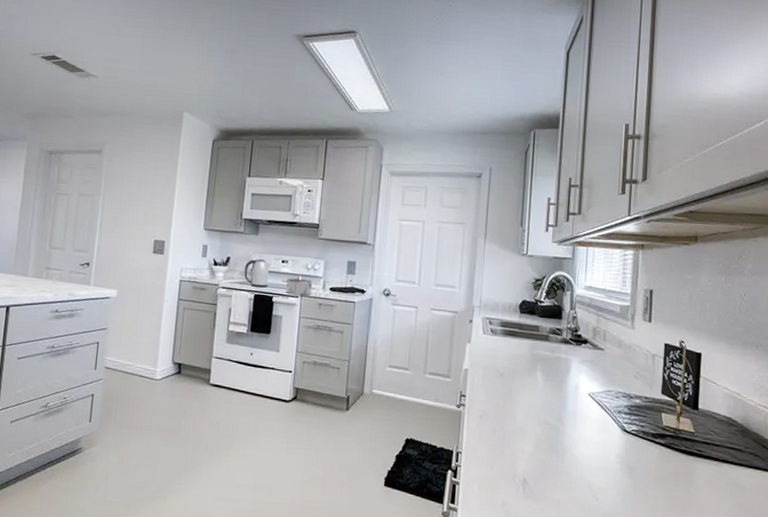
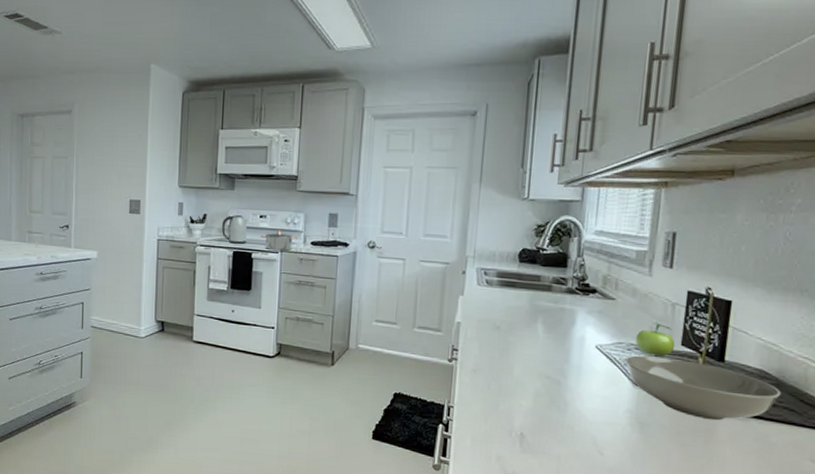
bowl: none [614,403,747,465] -> present [625,355,781,420]
fruit: none [622,372,657,405] -> present [635,322,676,357]

